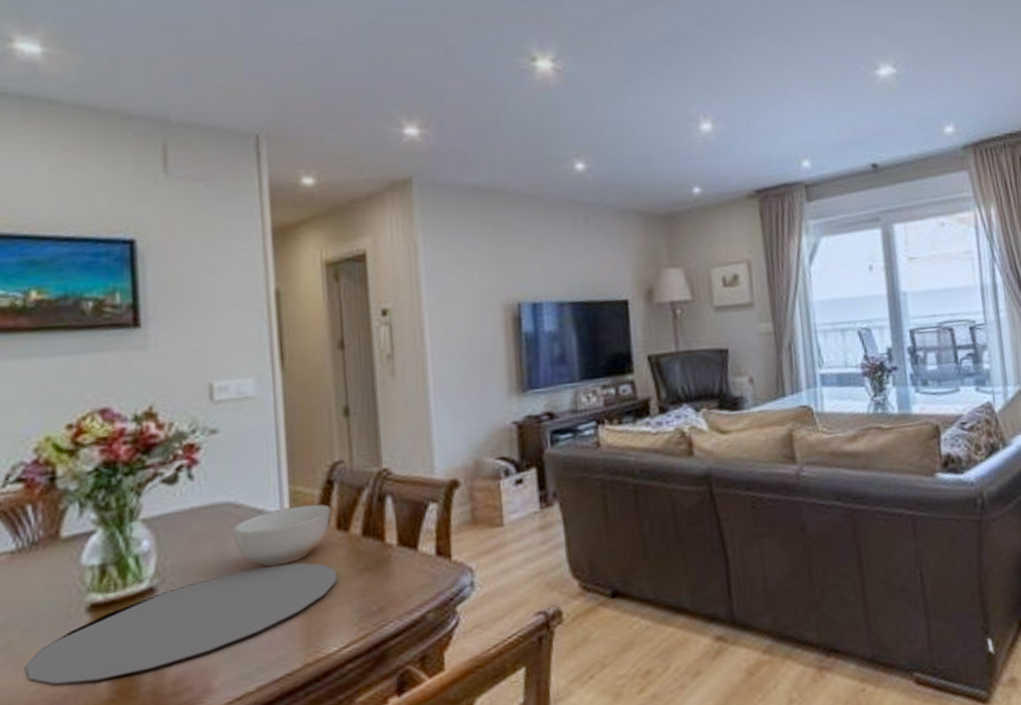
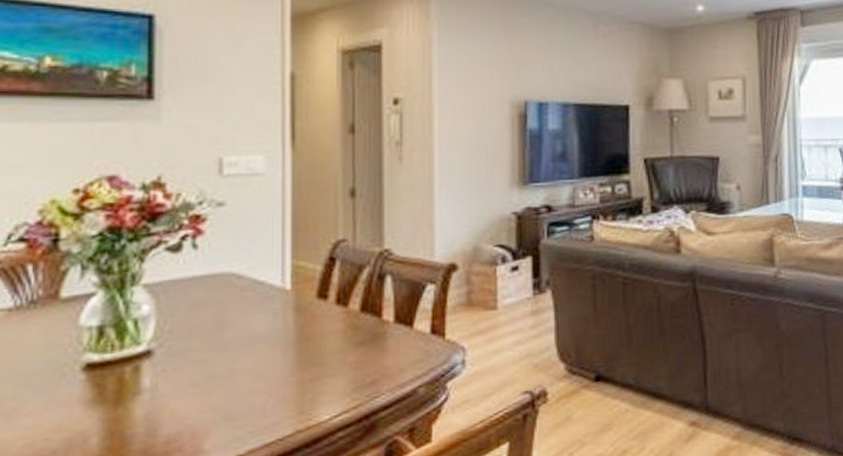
placemat: present [24,562,337,686] -> none [15,334,333,441]
bowl: present [232,503,331,567] -> none [233,279,331,337]

